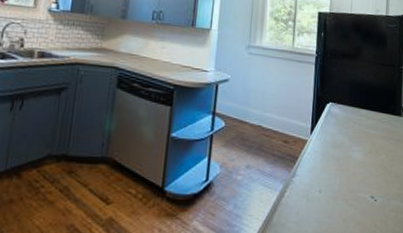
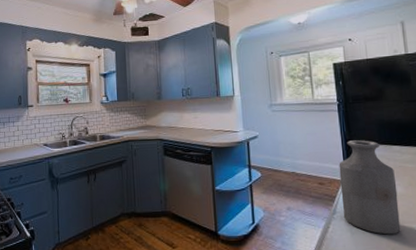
bottle: none [302,98,358,204] -> present [339,140,401,235]

